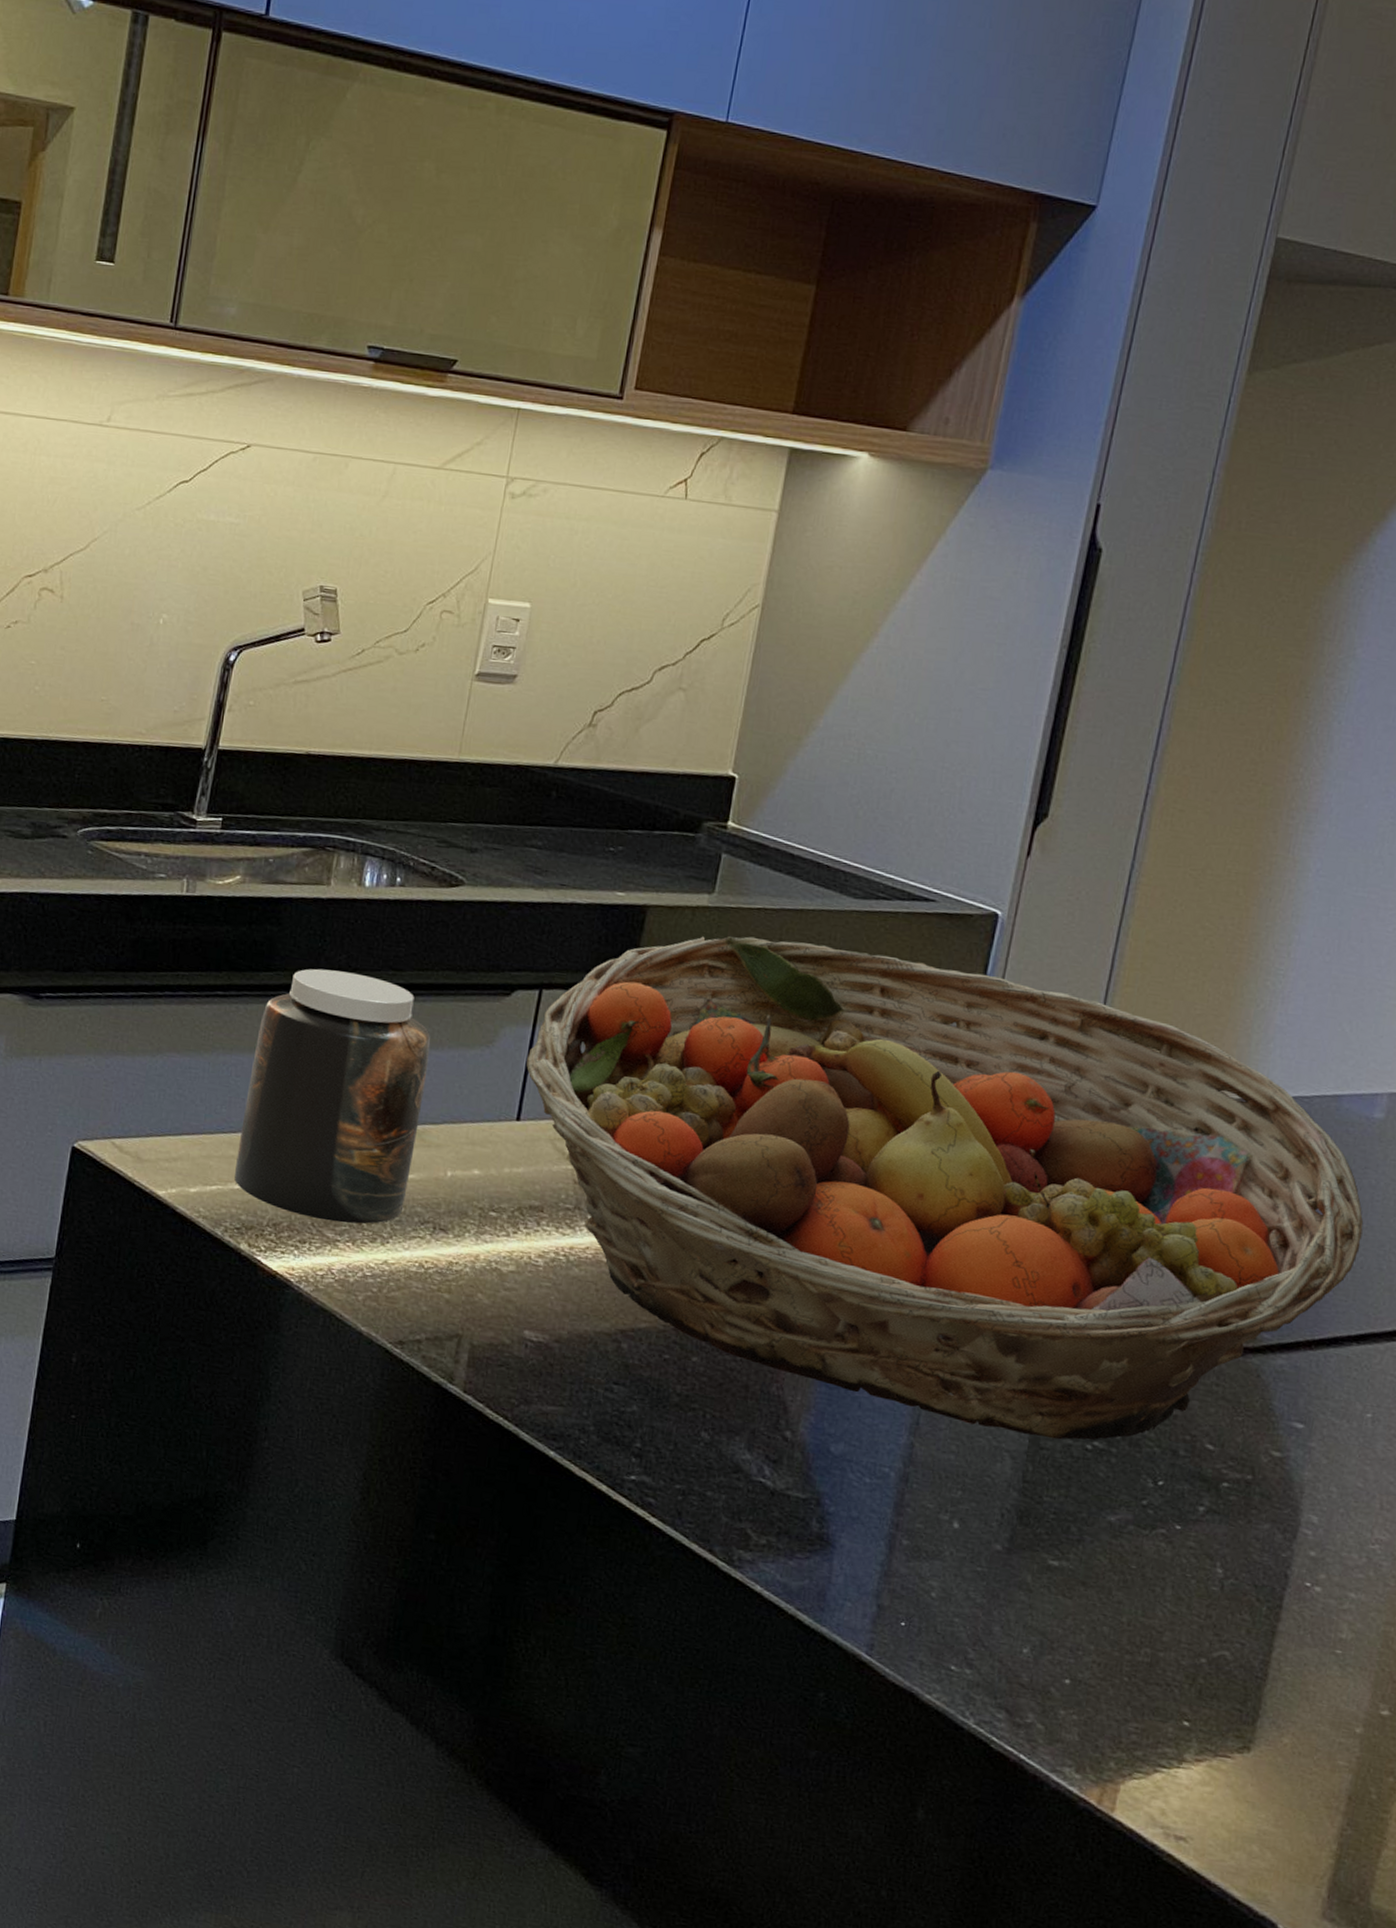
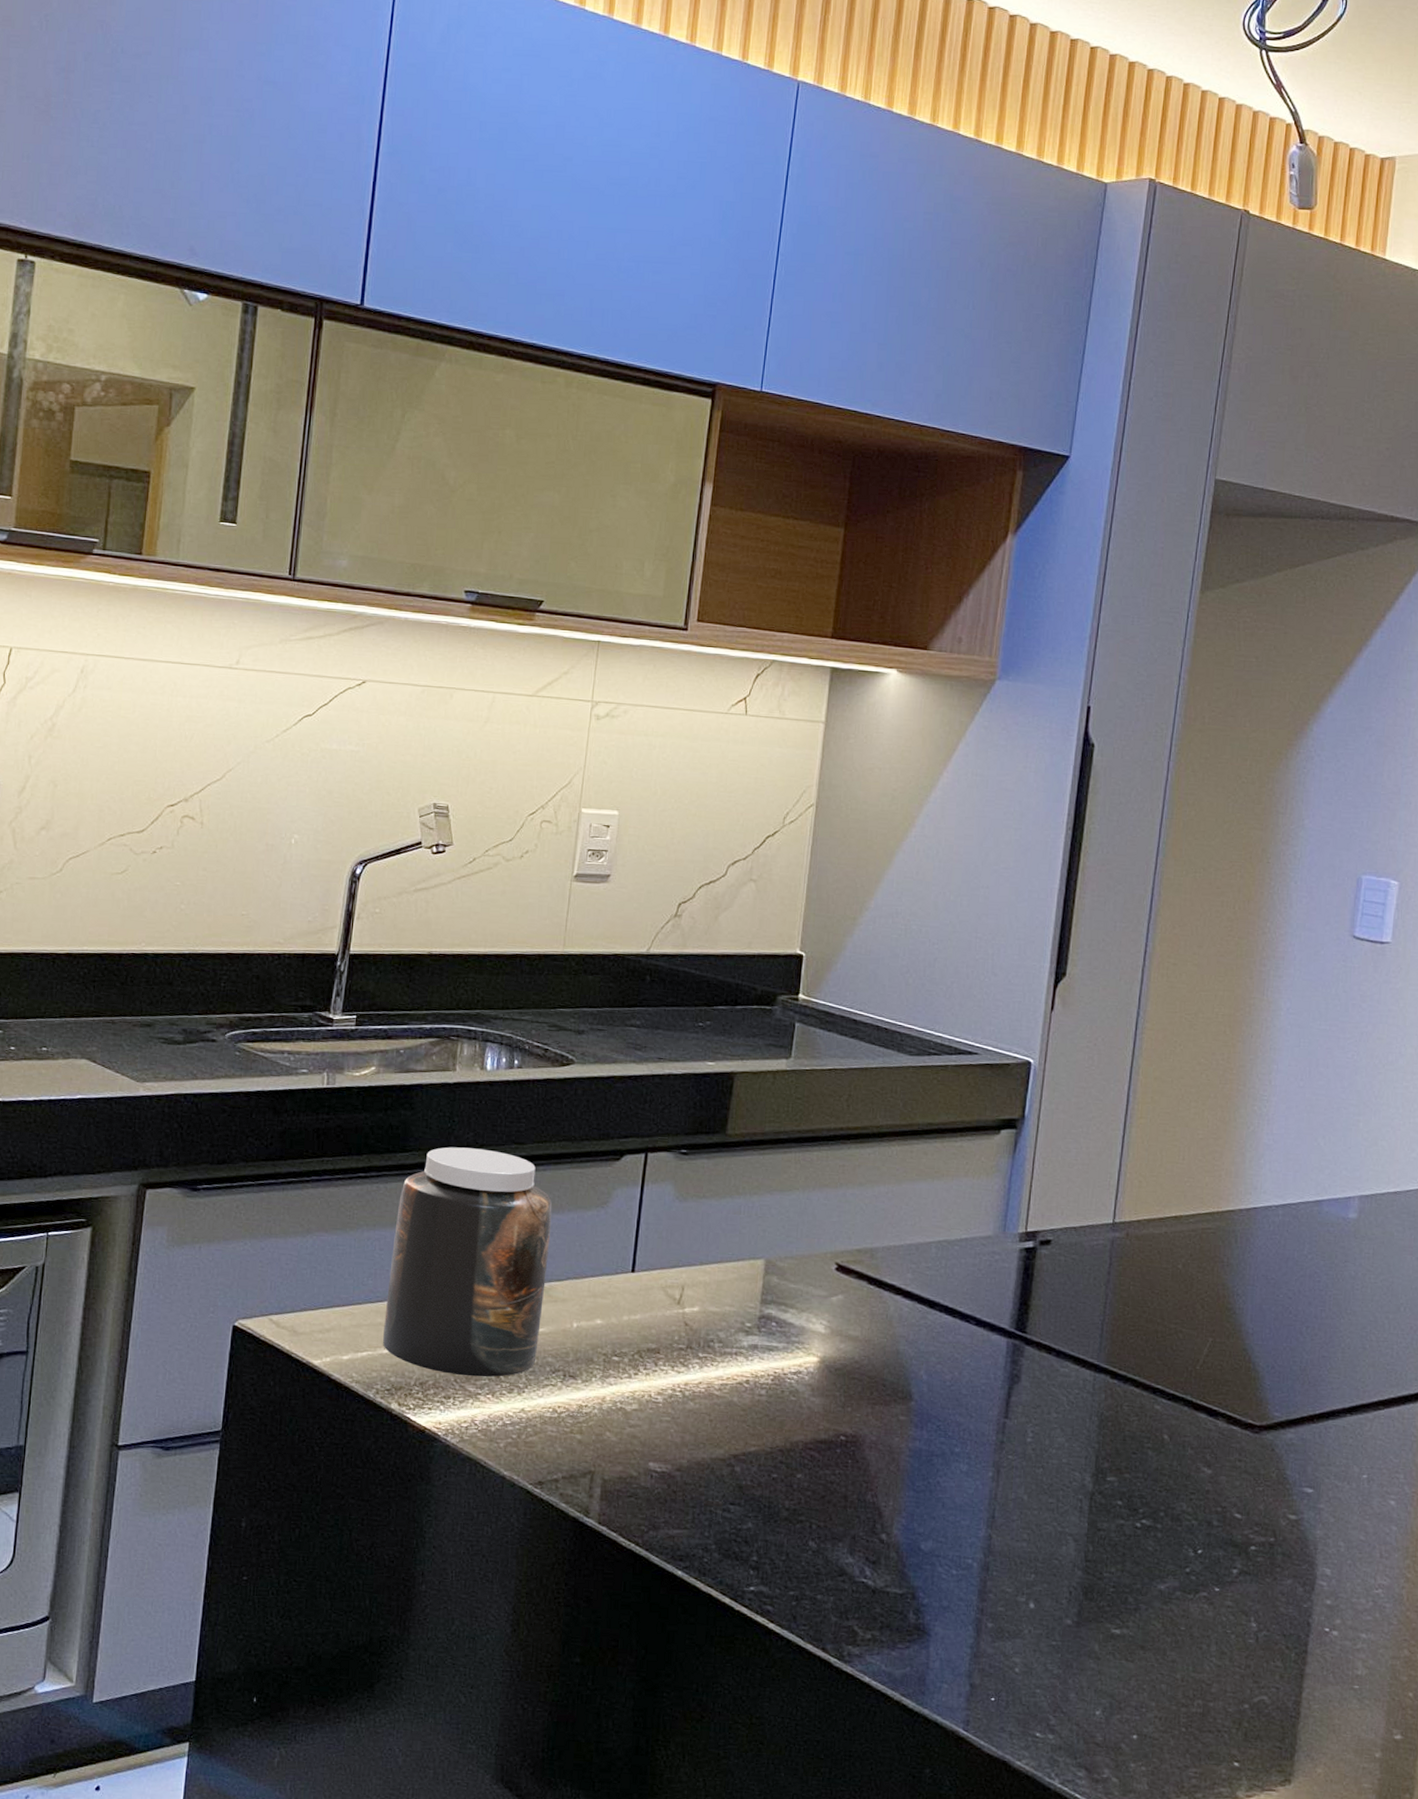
fruit basket: present [526,935,1364,1441] -> none [637,1094,1348,1521]

